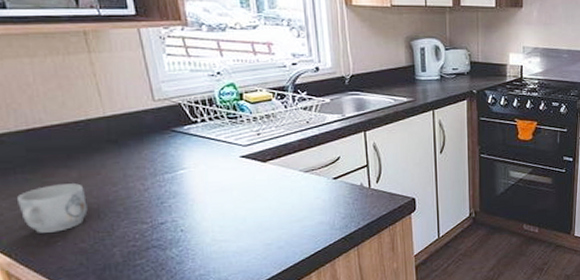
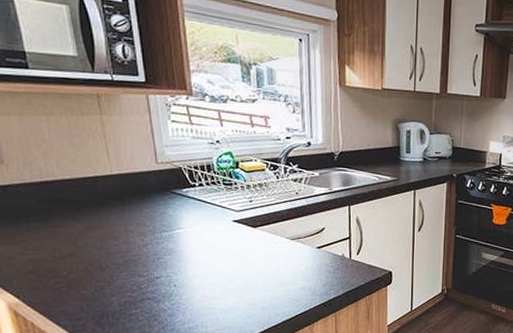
mug: present [17,183,88,233] -> none [28,234,91,278]

